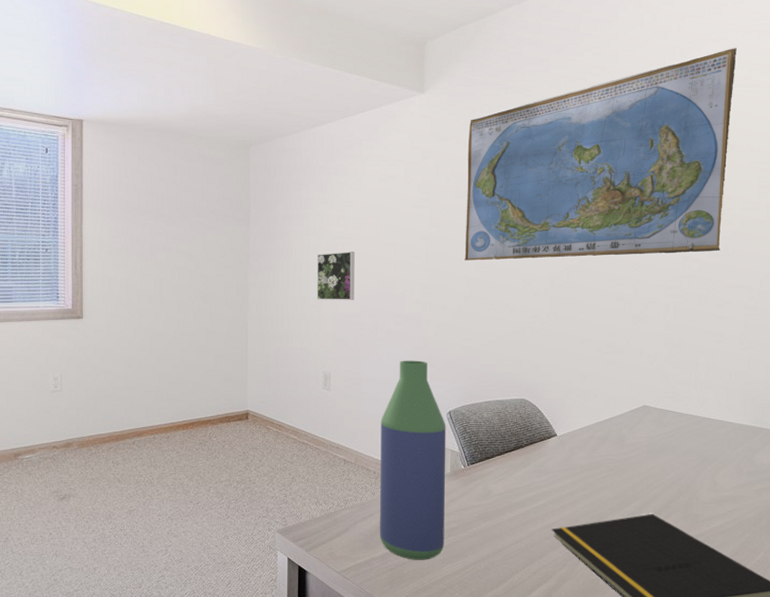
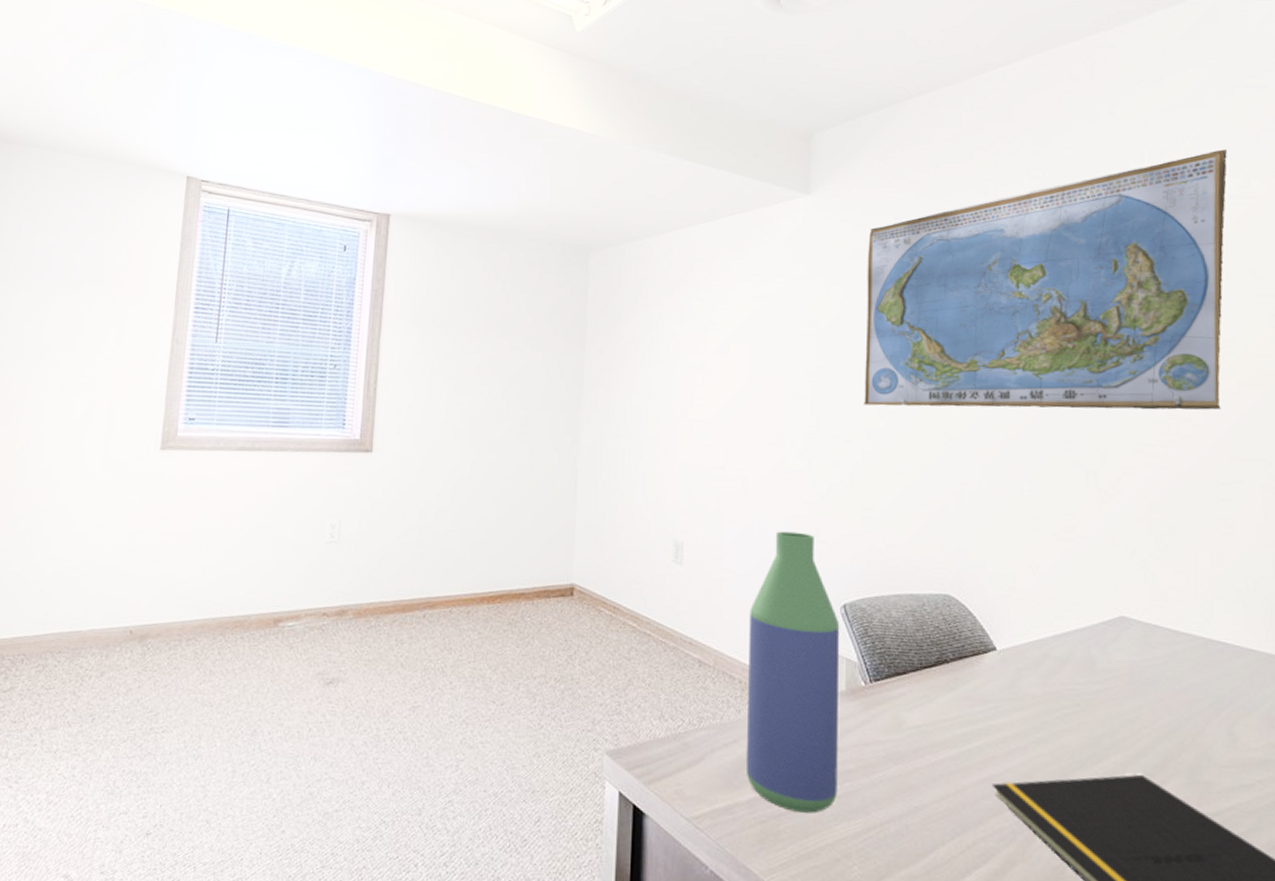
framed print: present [317,252,355,300] -> none [668,385,719,448]

